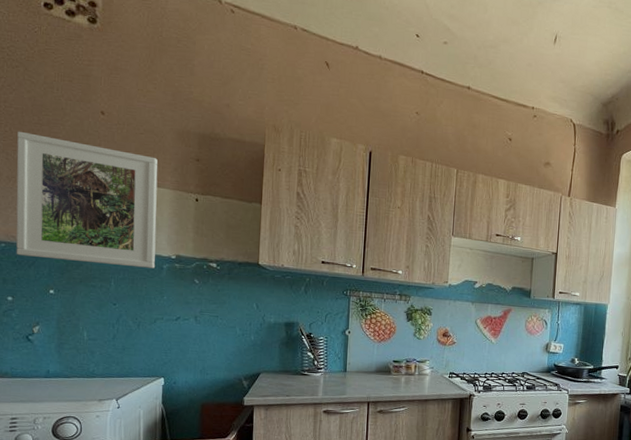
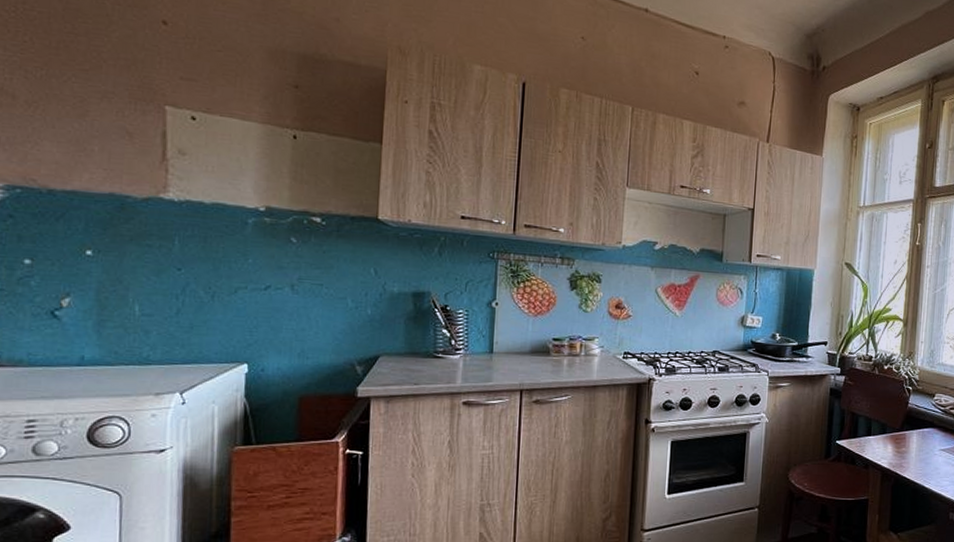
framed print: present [16,131,158,268] -> none [37,42,242,223]

